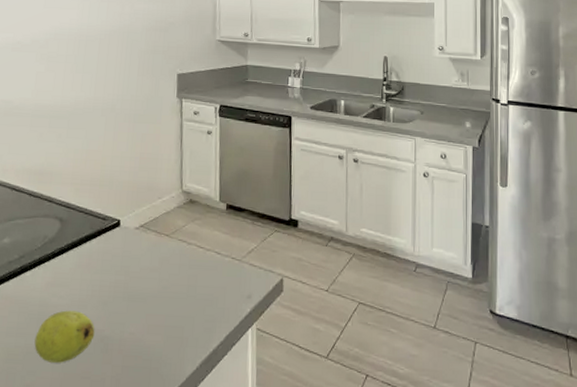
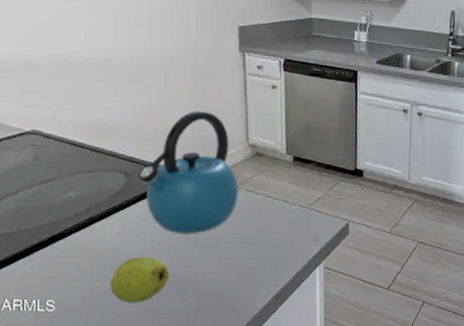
kettle: none [72,156,170,286] -> present [138,111,238,234]

